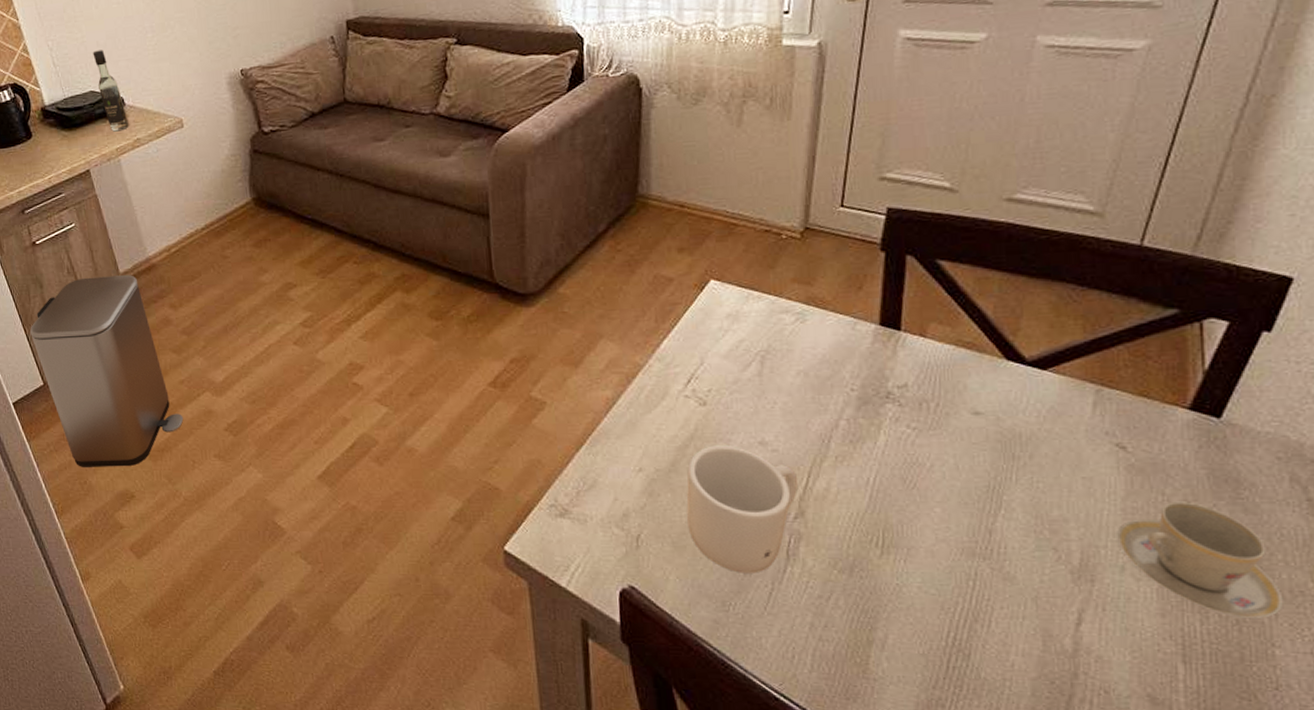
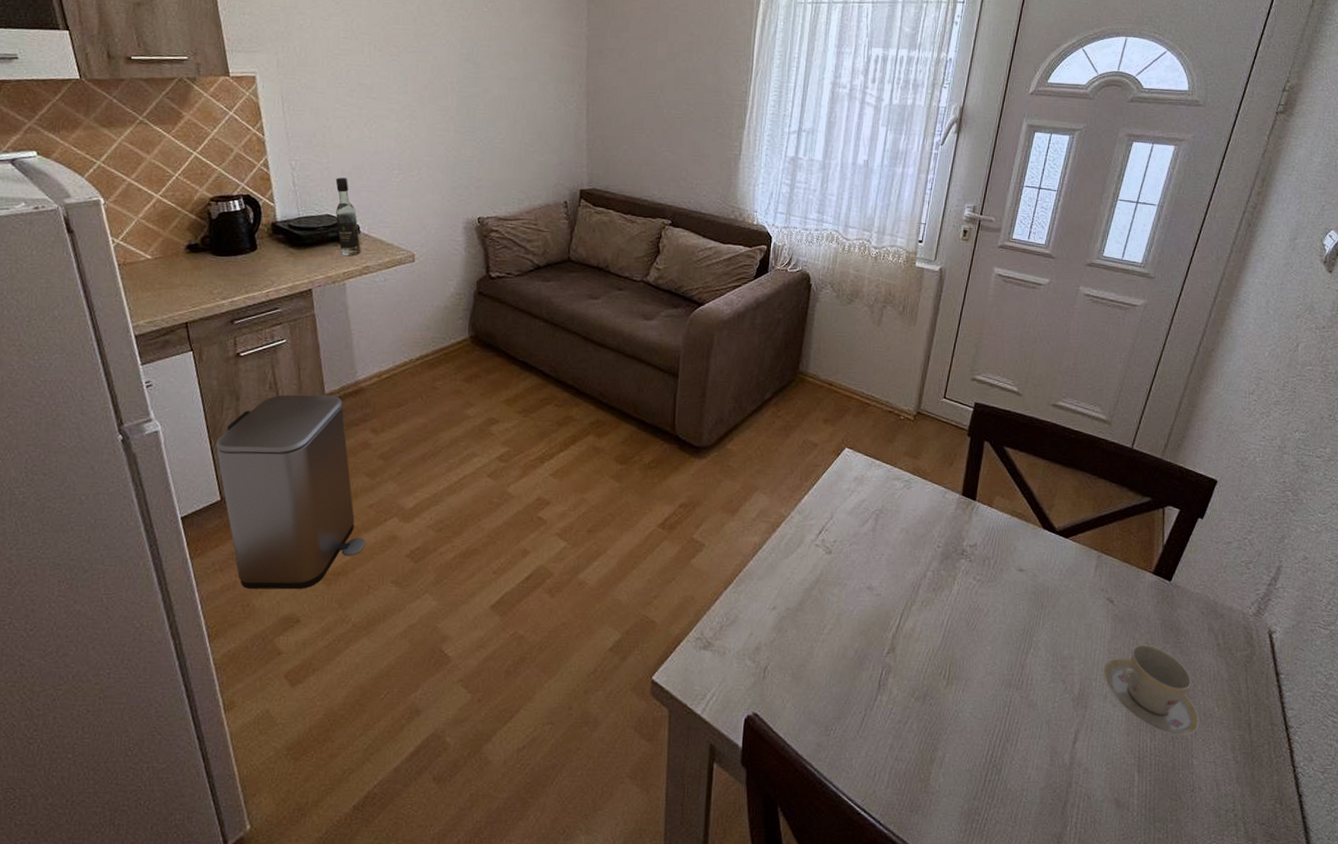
mug: present [686,445,799,573] -> none [806,589,893,701]

